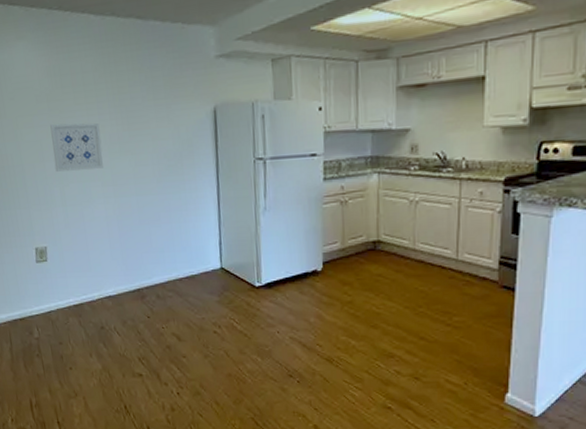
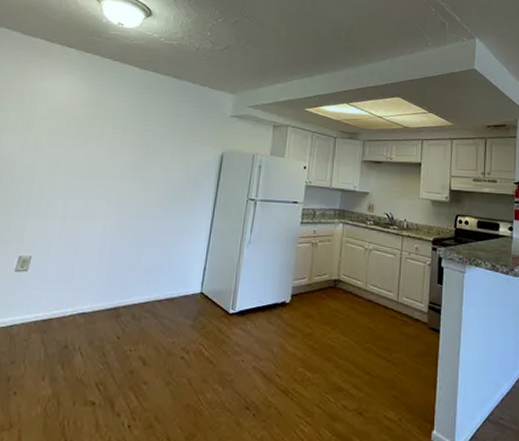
wall art: present [50,122,104,172] -> none [65,144,119,189]

